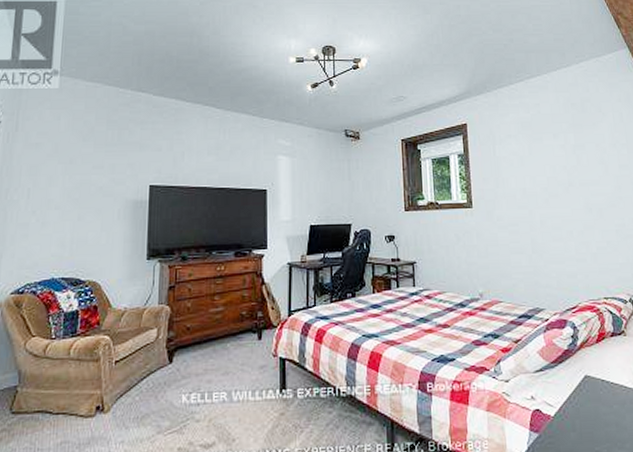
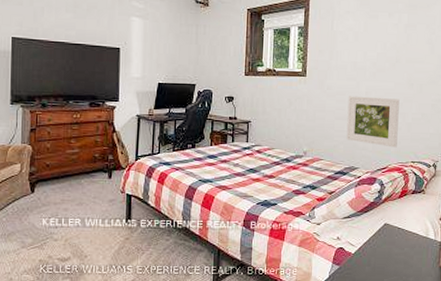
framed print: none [522,225,585,283] -> present [346,96,400,148]

